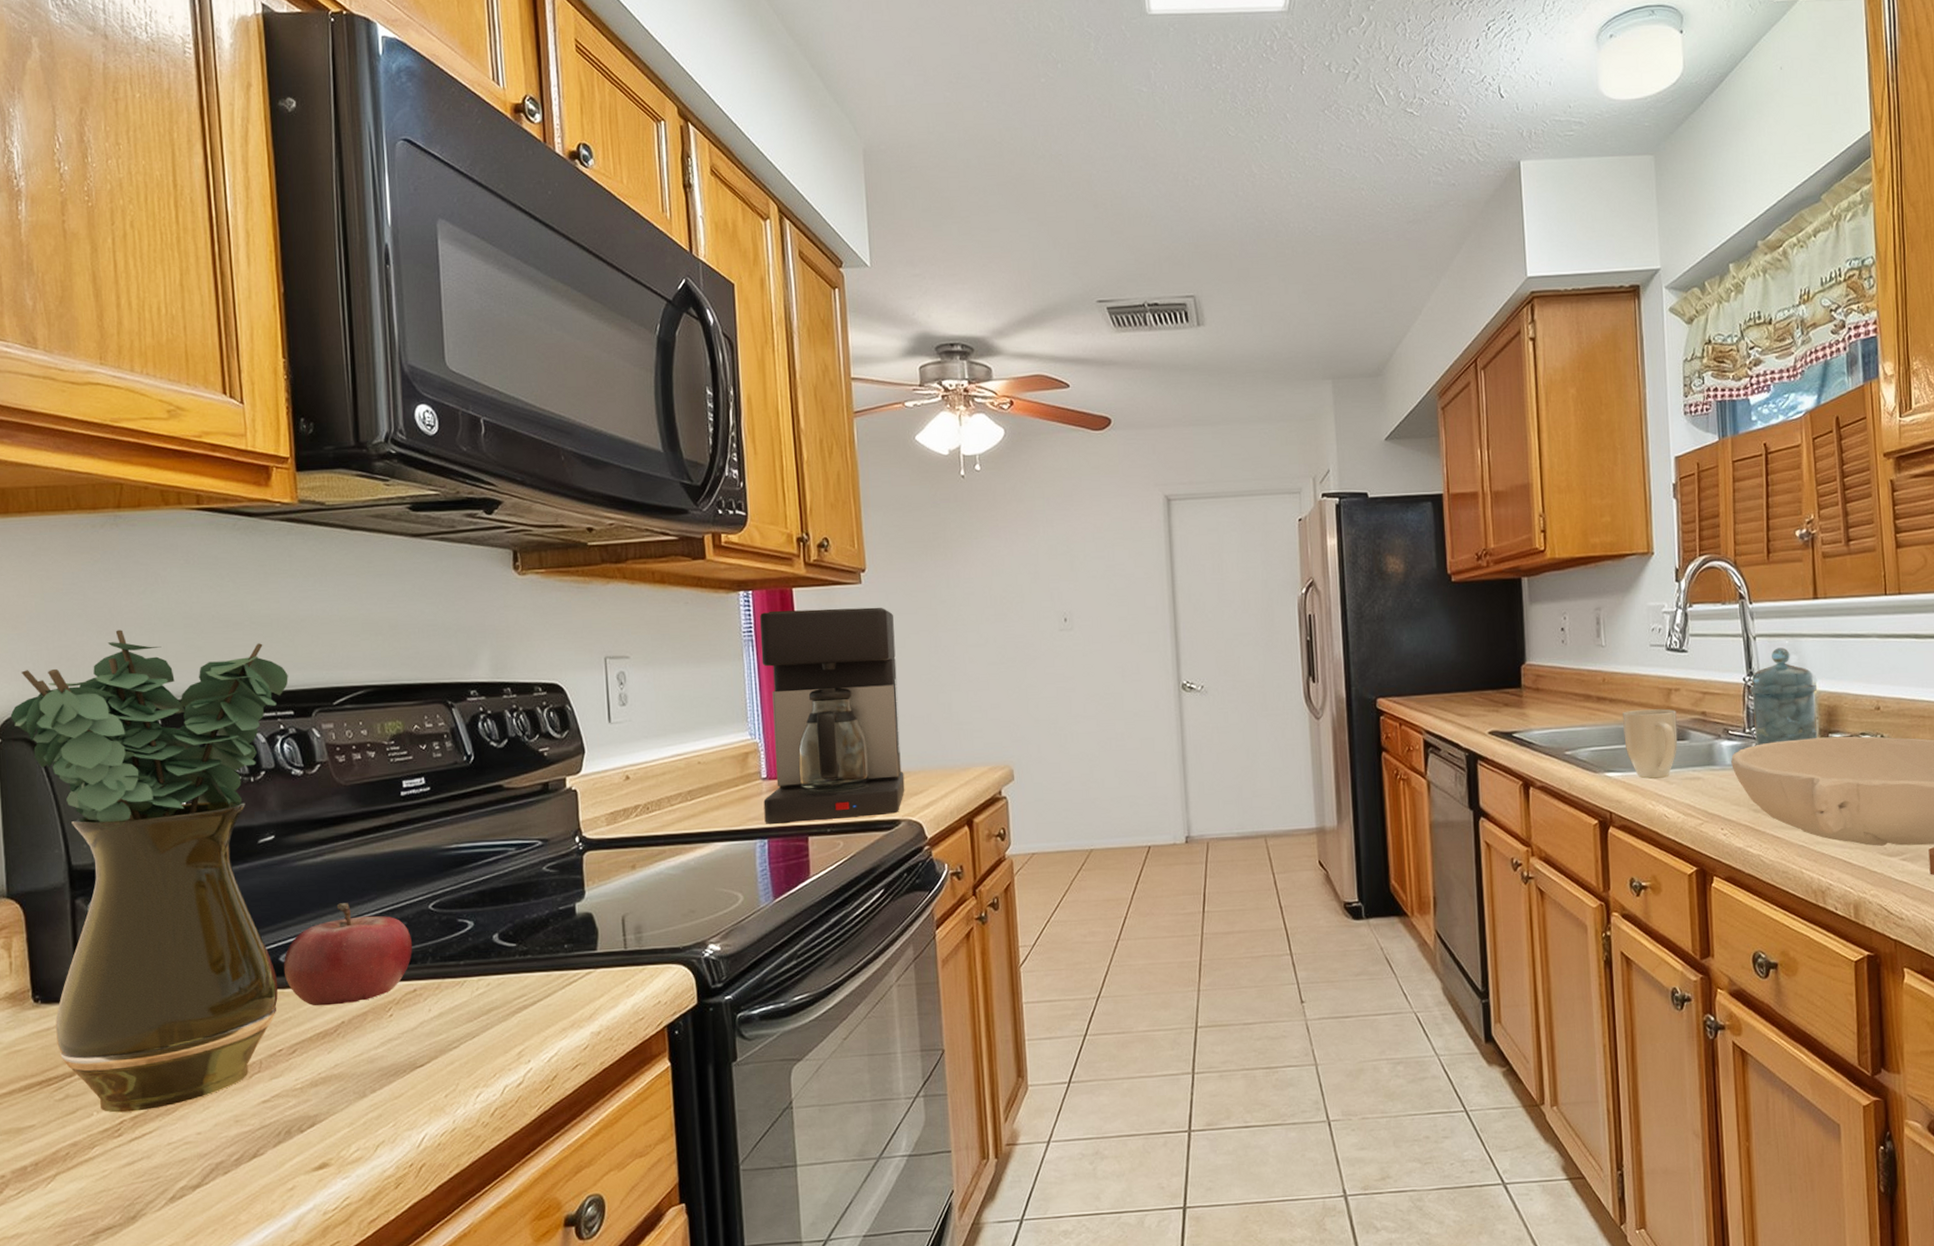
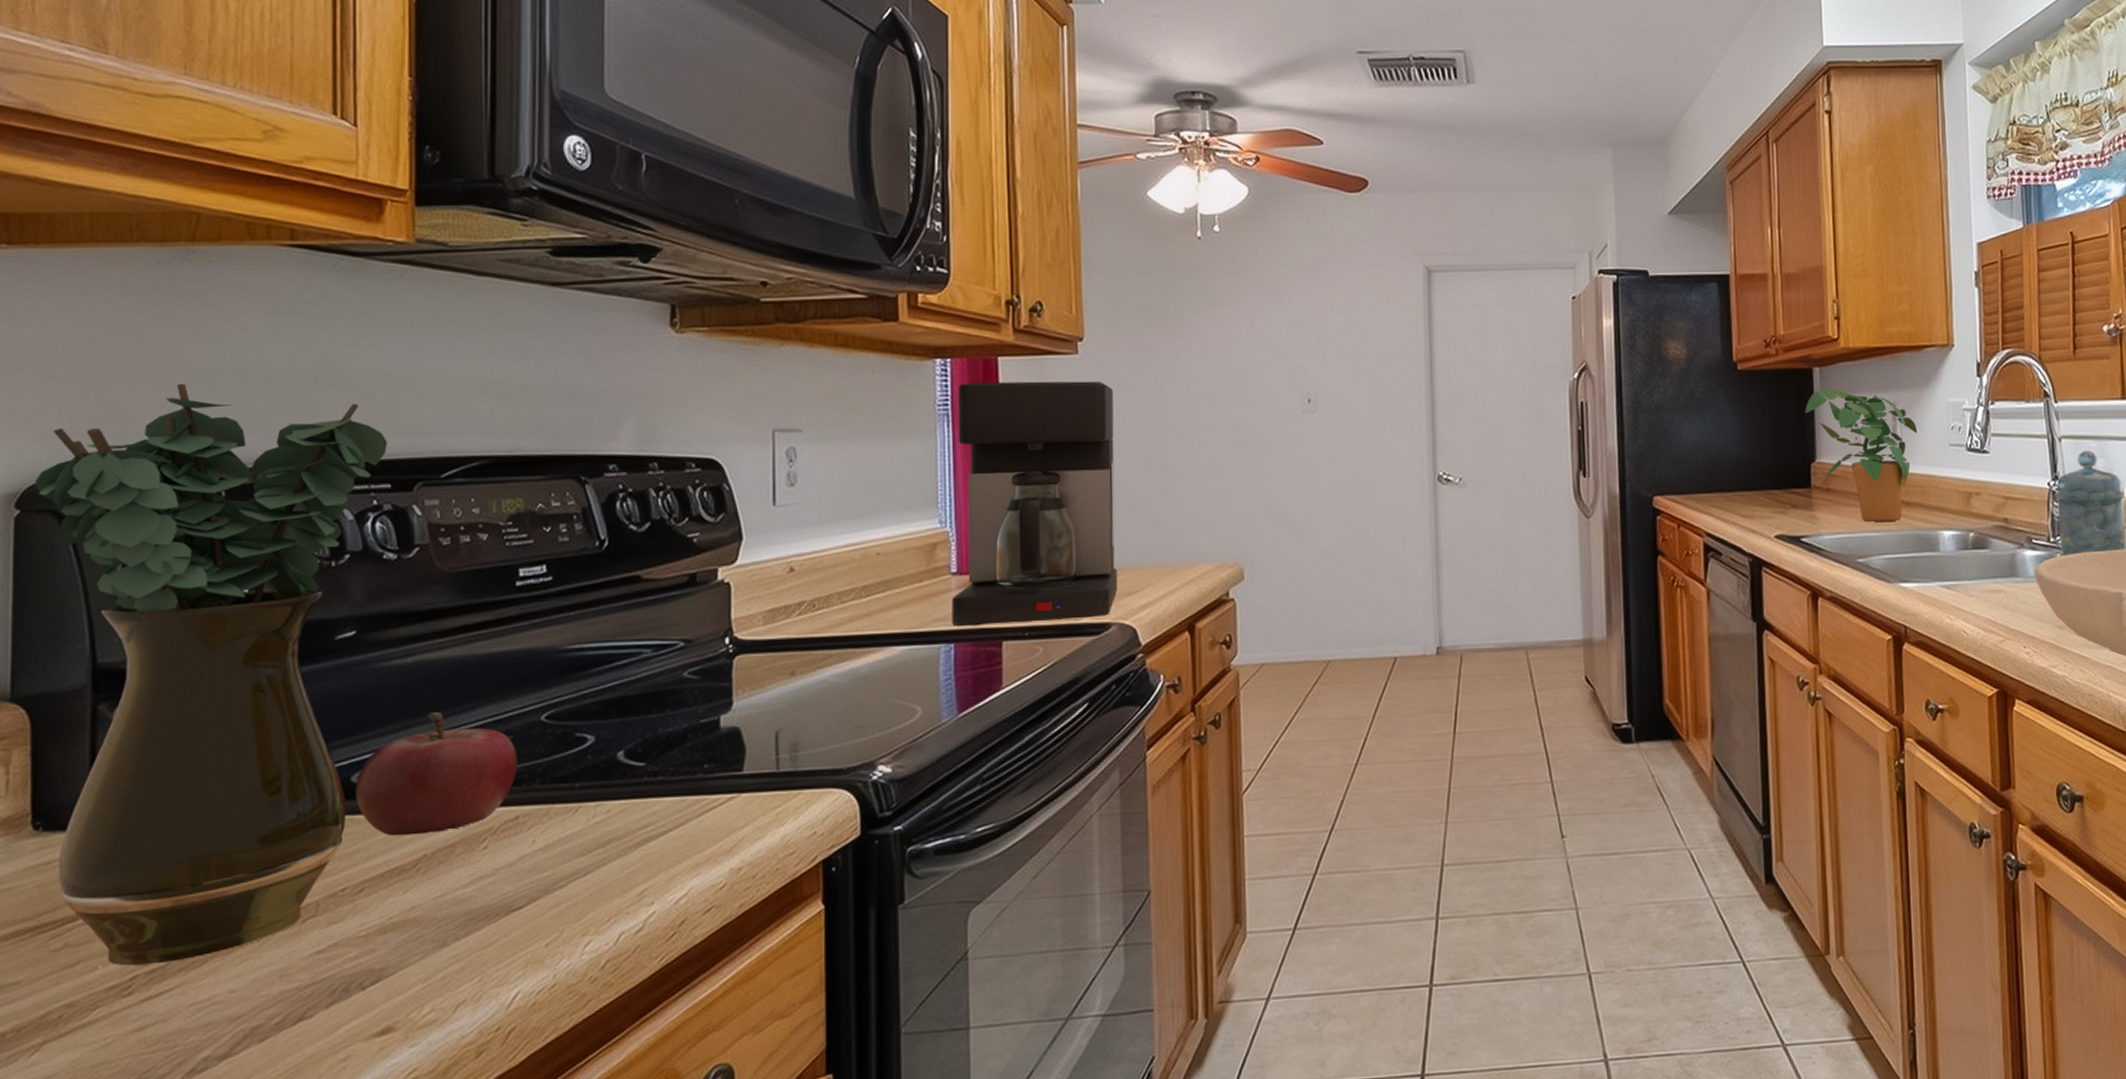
potted plant: none [1514,595,1621,718] -> present [1804,387,1918,522]
mug: present [1622,709,1678,779] -> none [1918,514,1978,591]

